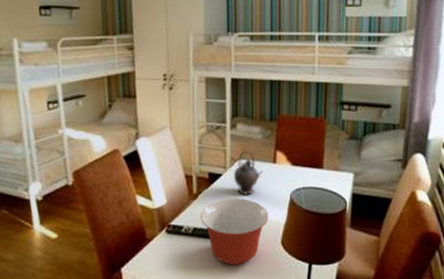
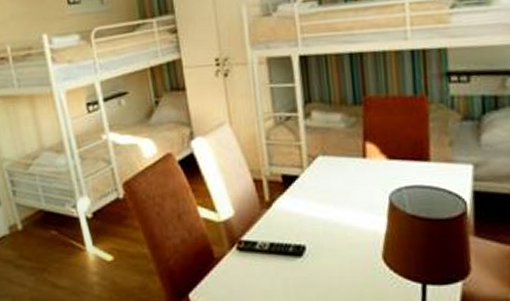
mixing bowl: present [200,198,269,265] -> none [277,205,364,287]
teapot: present [233,150,263,195] -> none [313,143,351,200]

